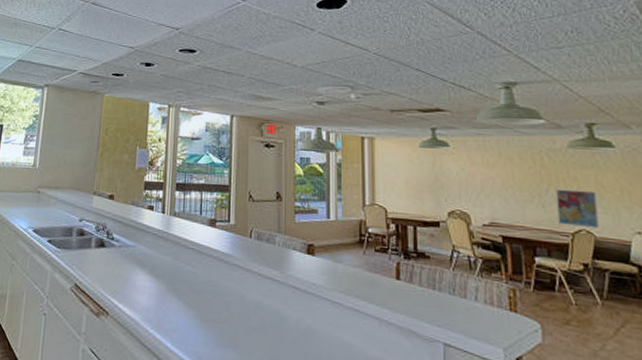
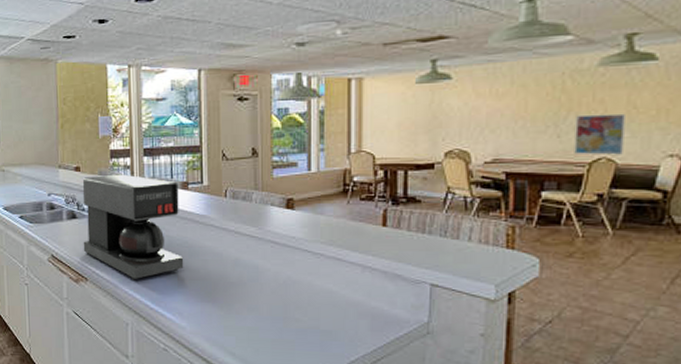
coffee maker: none [107,205,208,318] -> present [83,174,184,280]

